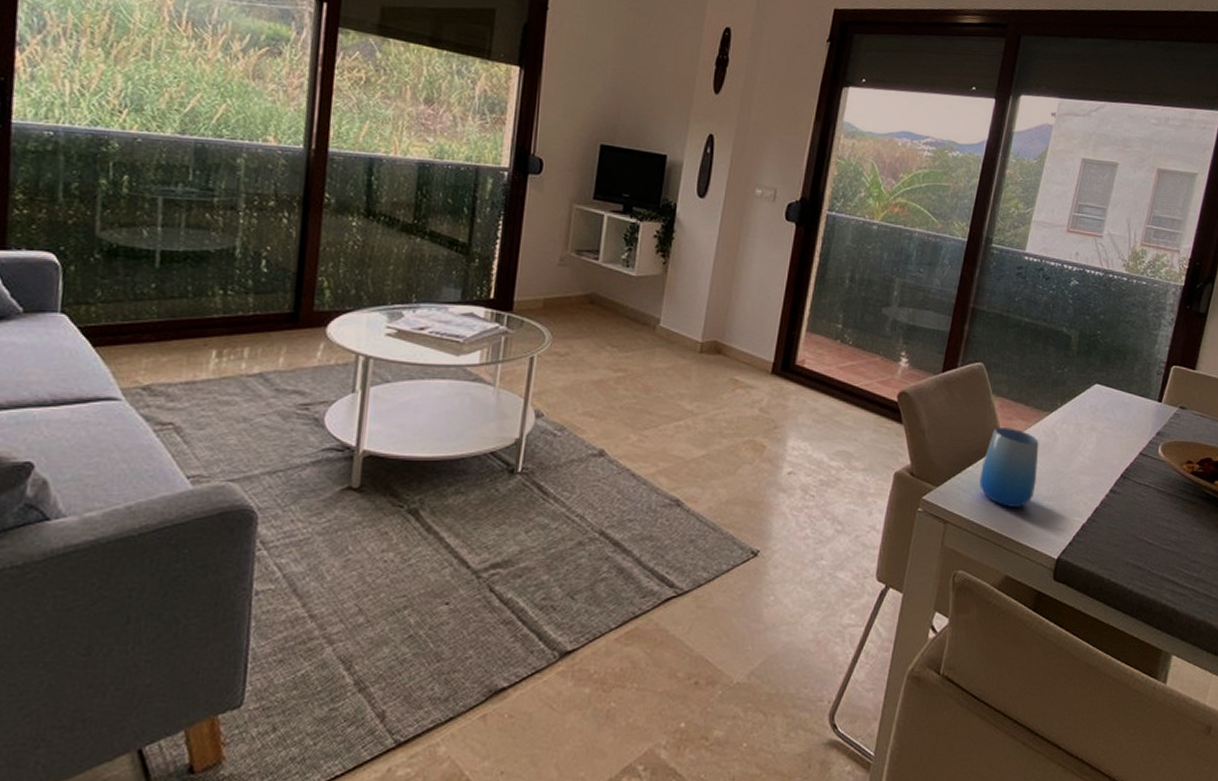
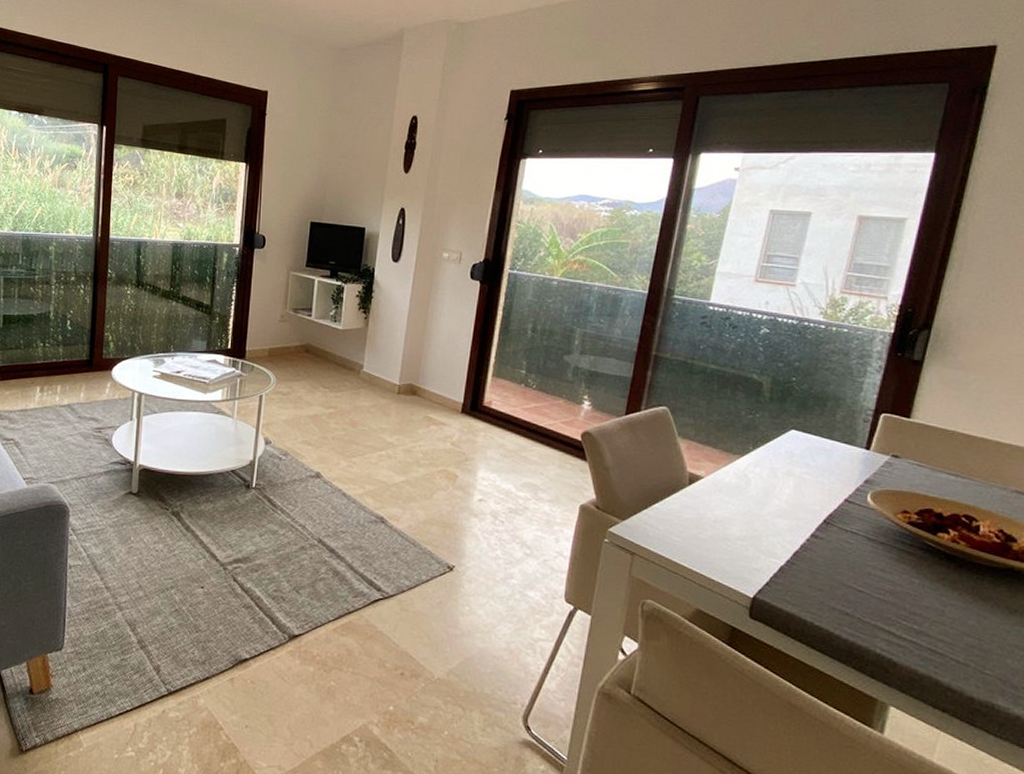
cup: present [979,428,1039,507] -> none [667,468,730,545]

